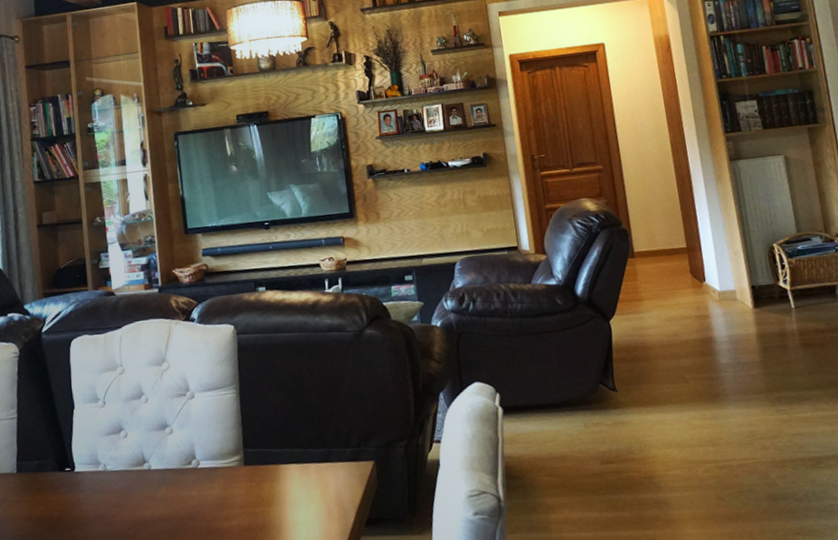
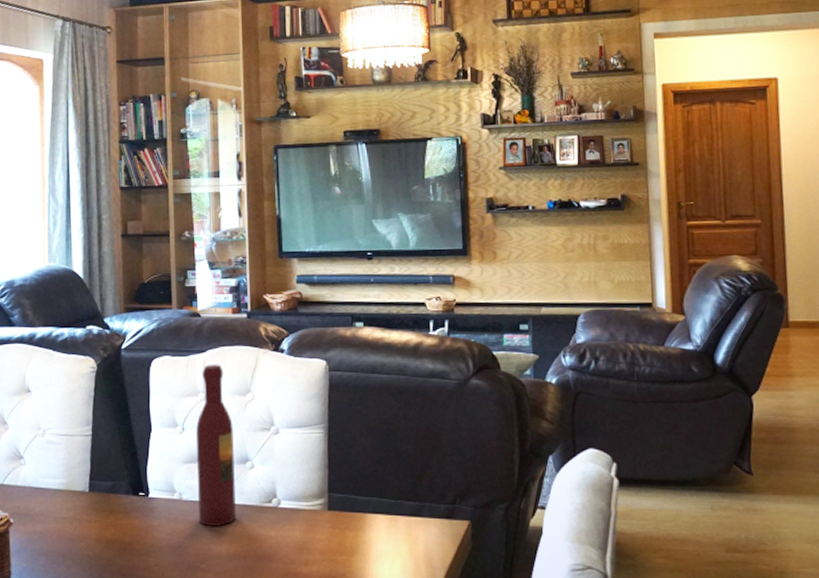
wine bottle: none [116,338,159,494] -> present [195,364,236,526]

